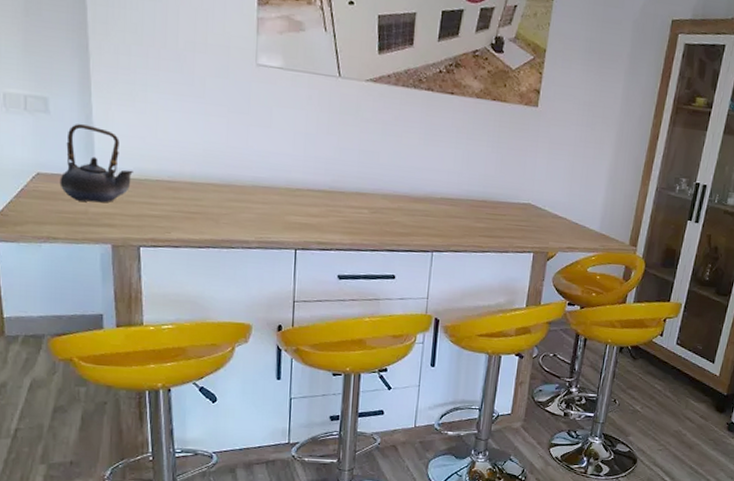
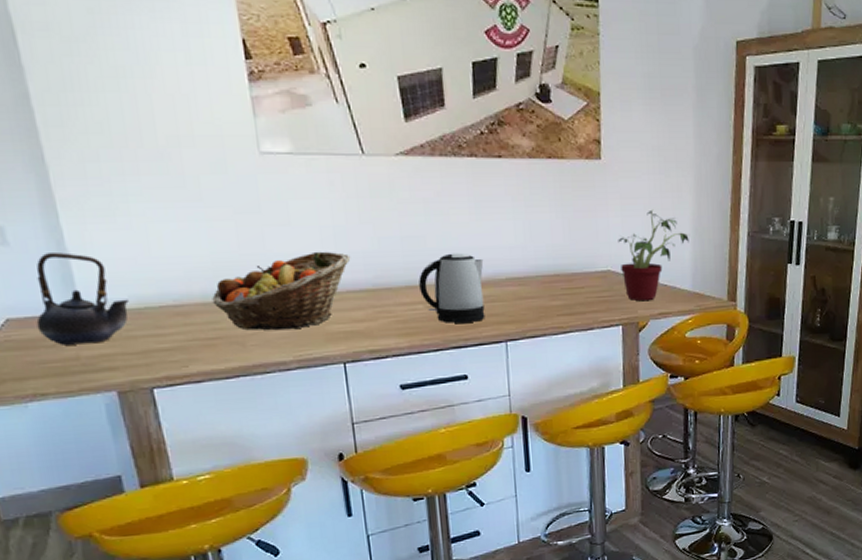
fruit basket: none [198,152,315,216] -> present [212,251,351,331]
kettle: none [367,169,425,231] -> present [419,253,485,323]
potted plant: none [540,156,604,235] -> present [618,209,689,302]

